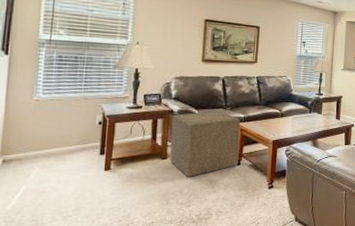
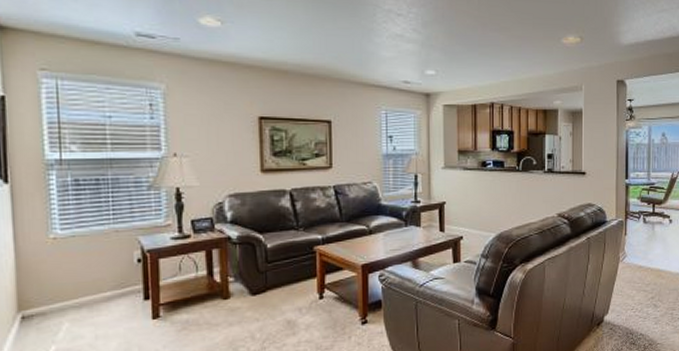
ottoman: present [170,111,241,177] -> none [230,233,320,318]

